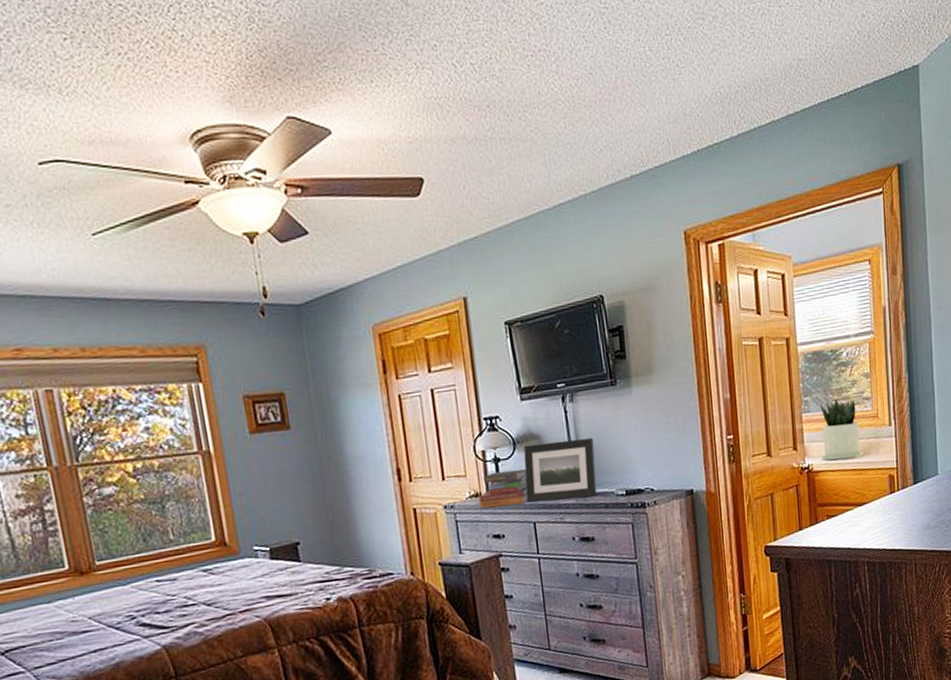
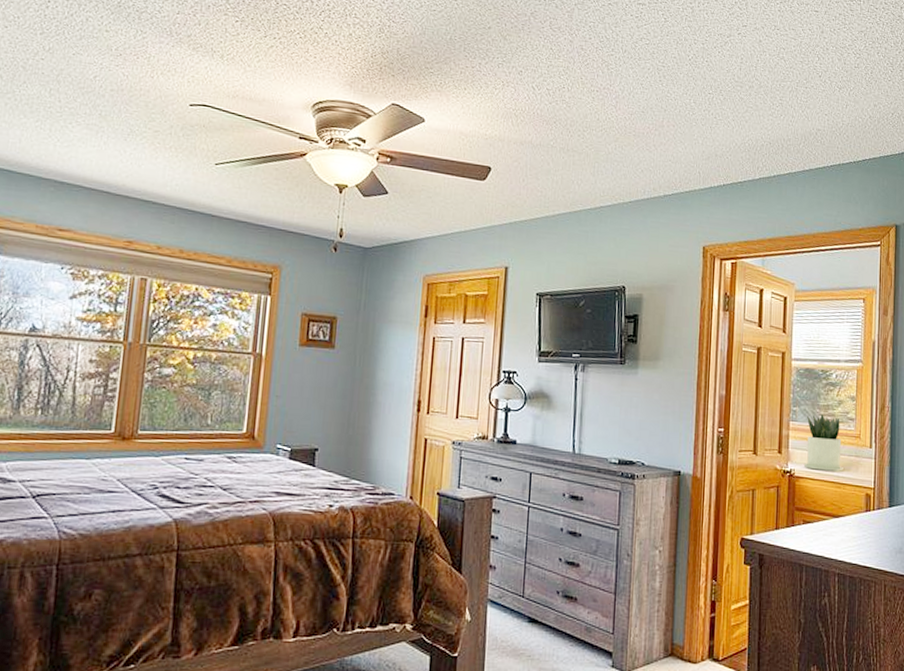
books: present [479,468,529,509] -> none [484,420,532,455]
picture frame: present [523,437,598,503] -> none [528,401,597,460]

